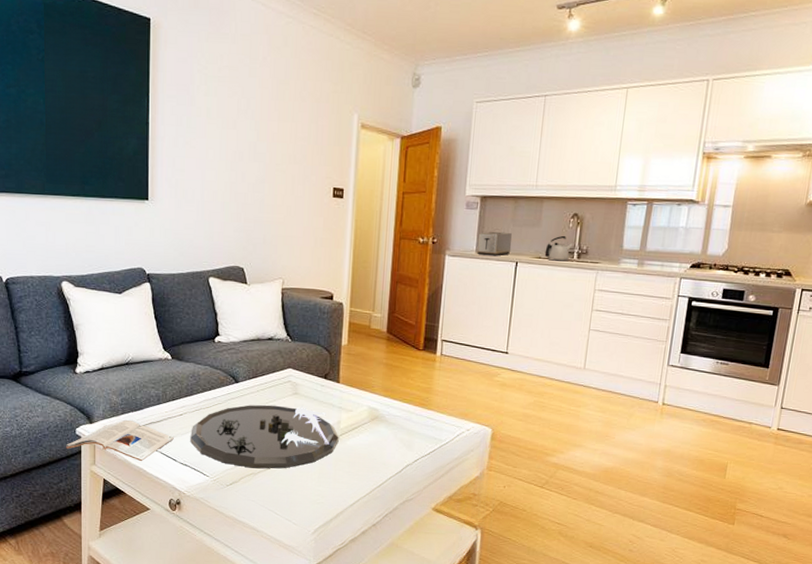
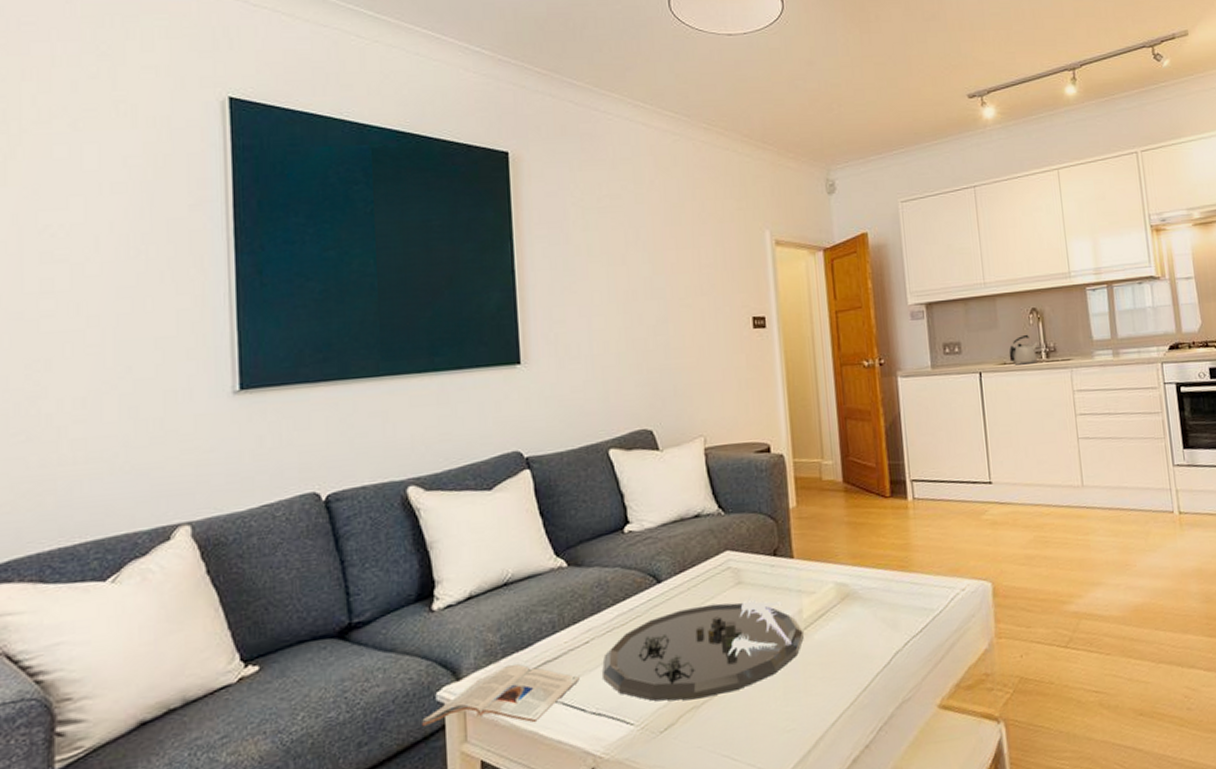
toaster: present [477,232,512,256] -> none [930,340,972,371]

